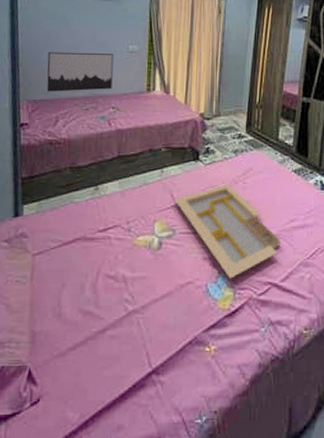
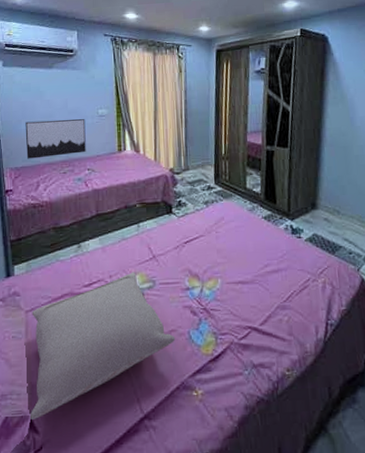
pillow: none [28,219,192,370] -> present [29,271,176,420]
serving tray: present [175,184,280,279] -> none [153,234,257,325]

